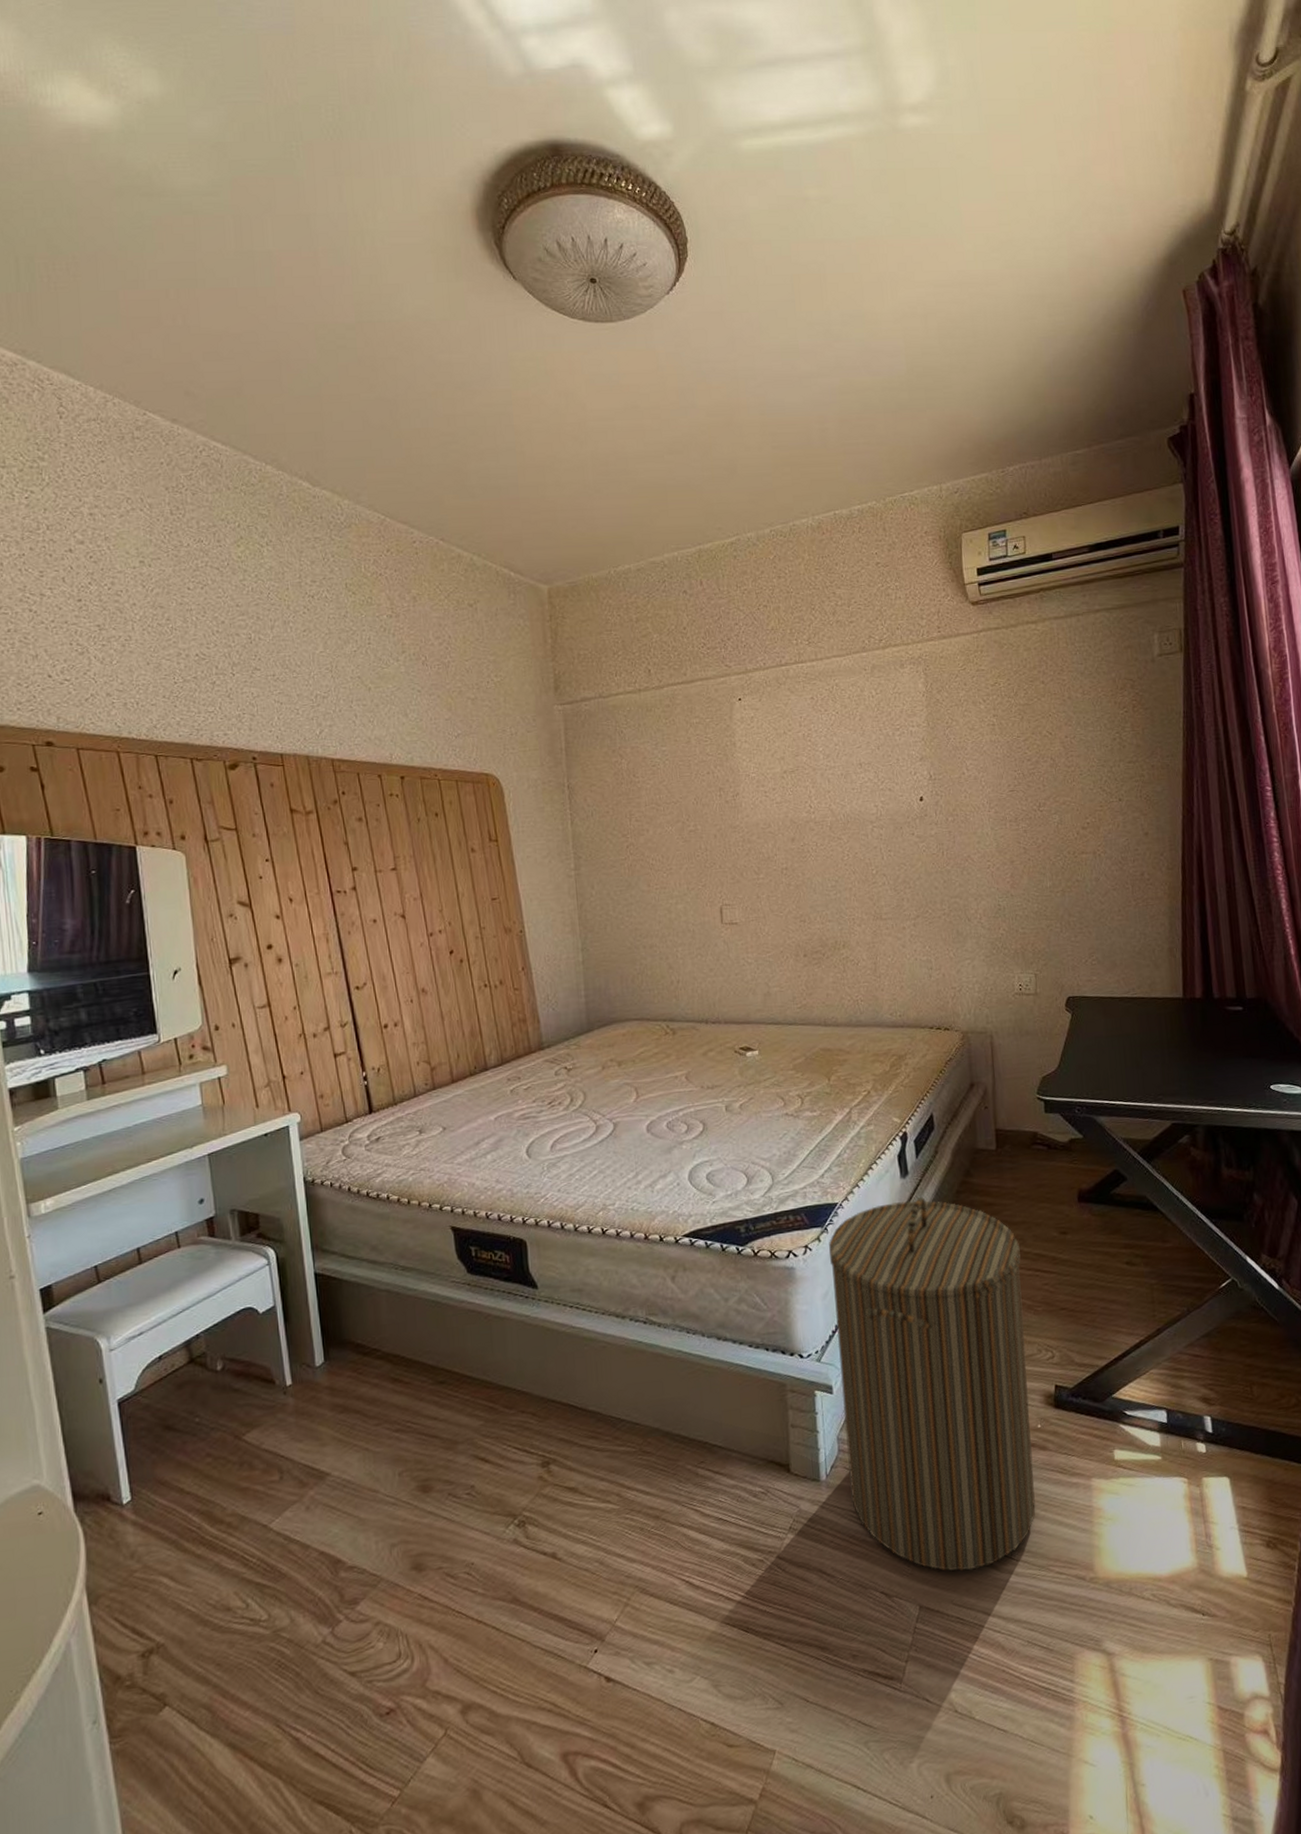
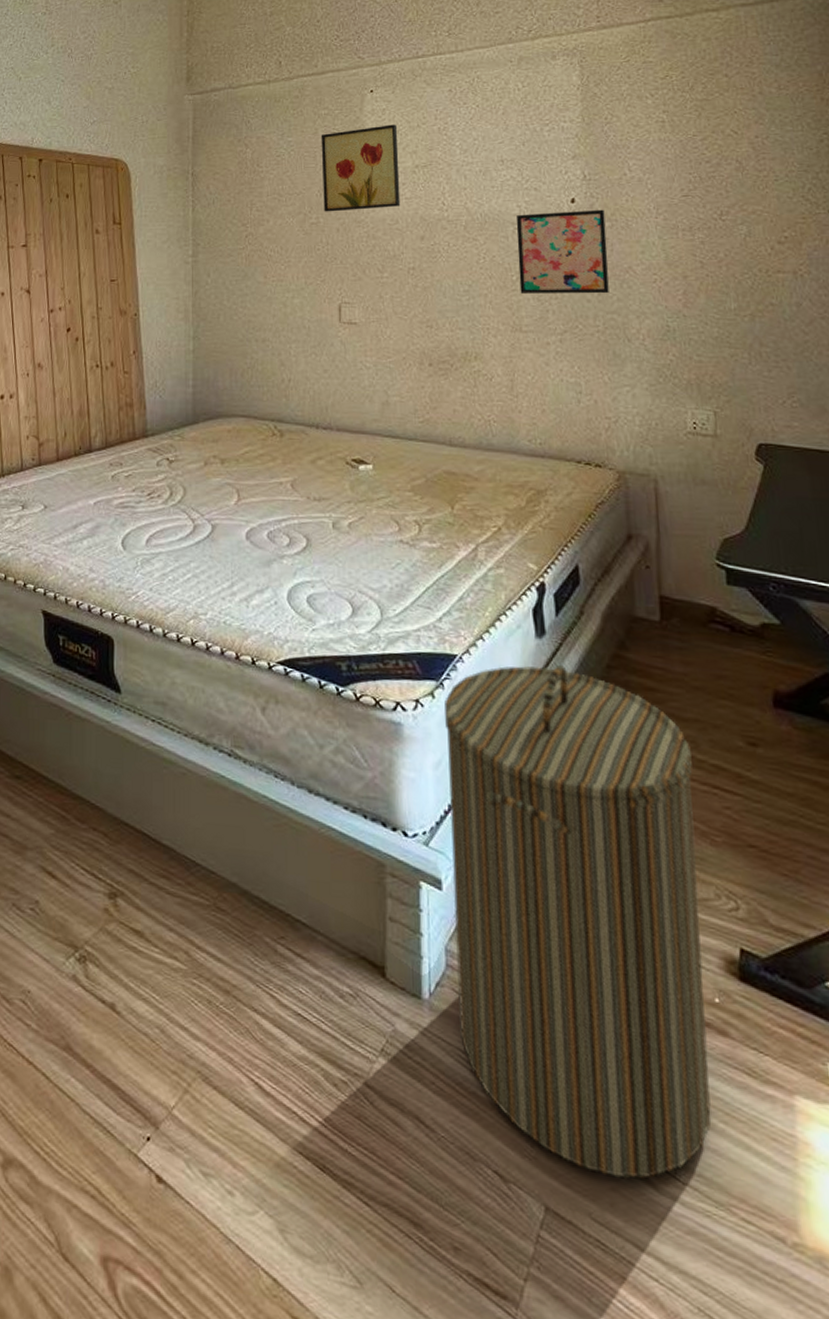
wall art: none [693,732,772,819] -> present [321,124,401,212]
wall art: none [874,806,953,885] -> present [516,209,609,294]

